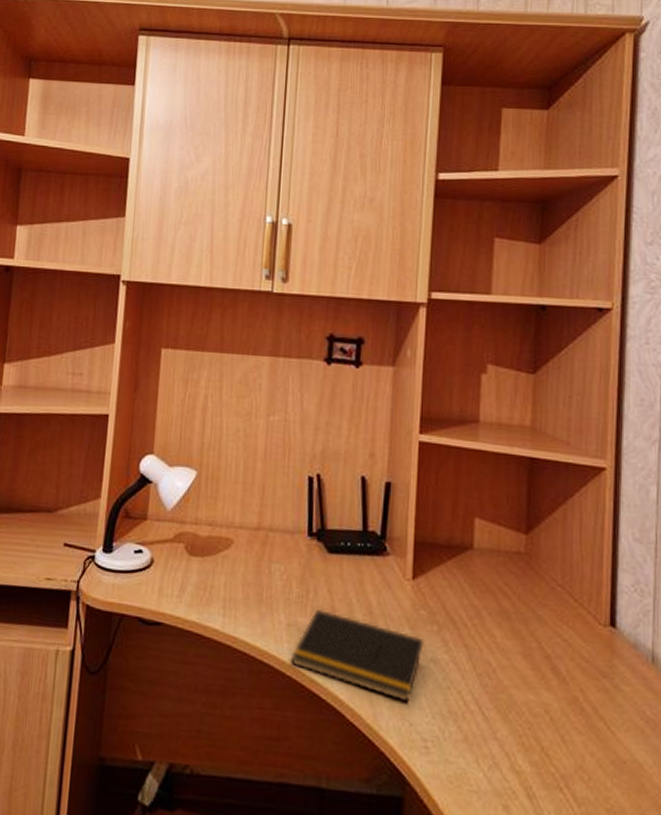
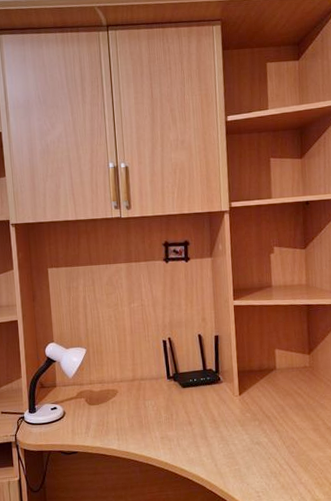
notepad: present [290,608,424,702] -> none [165,424,251,472]

